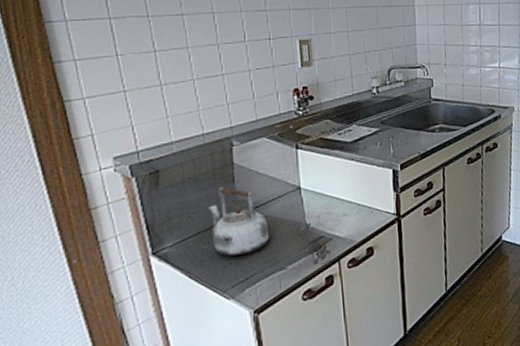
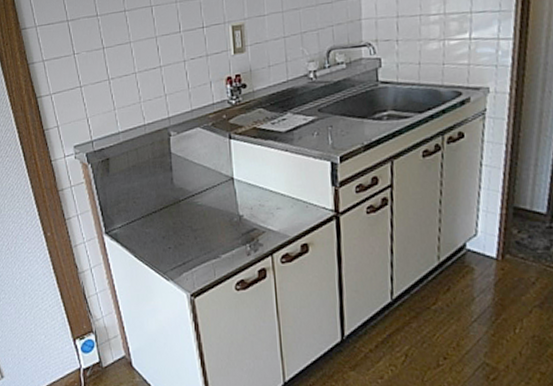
kettle: present [207,186,270,256] -> none [149,174,204,241]

